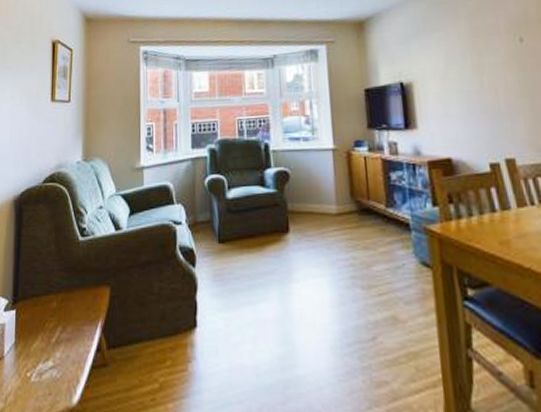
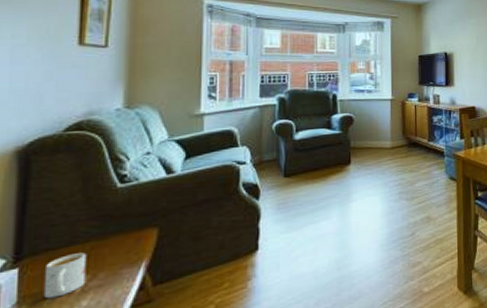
mug: none [31,303,59,344] -> present [43,252,87,299]

